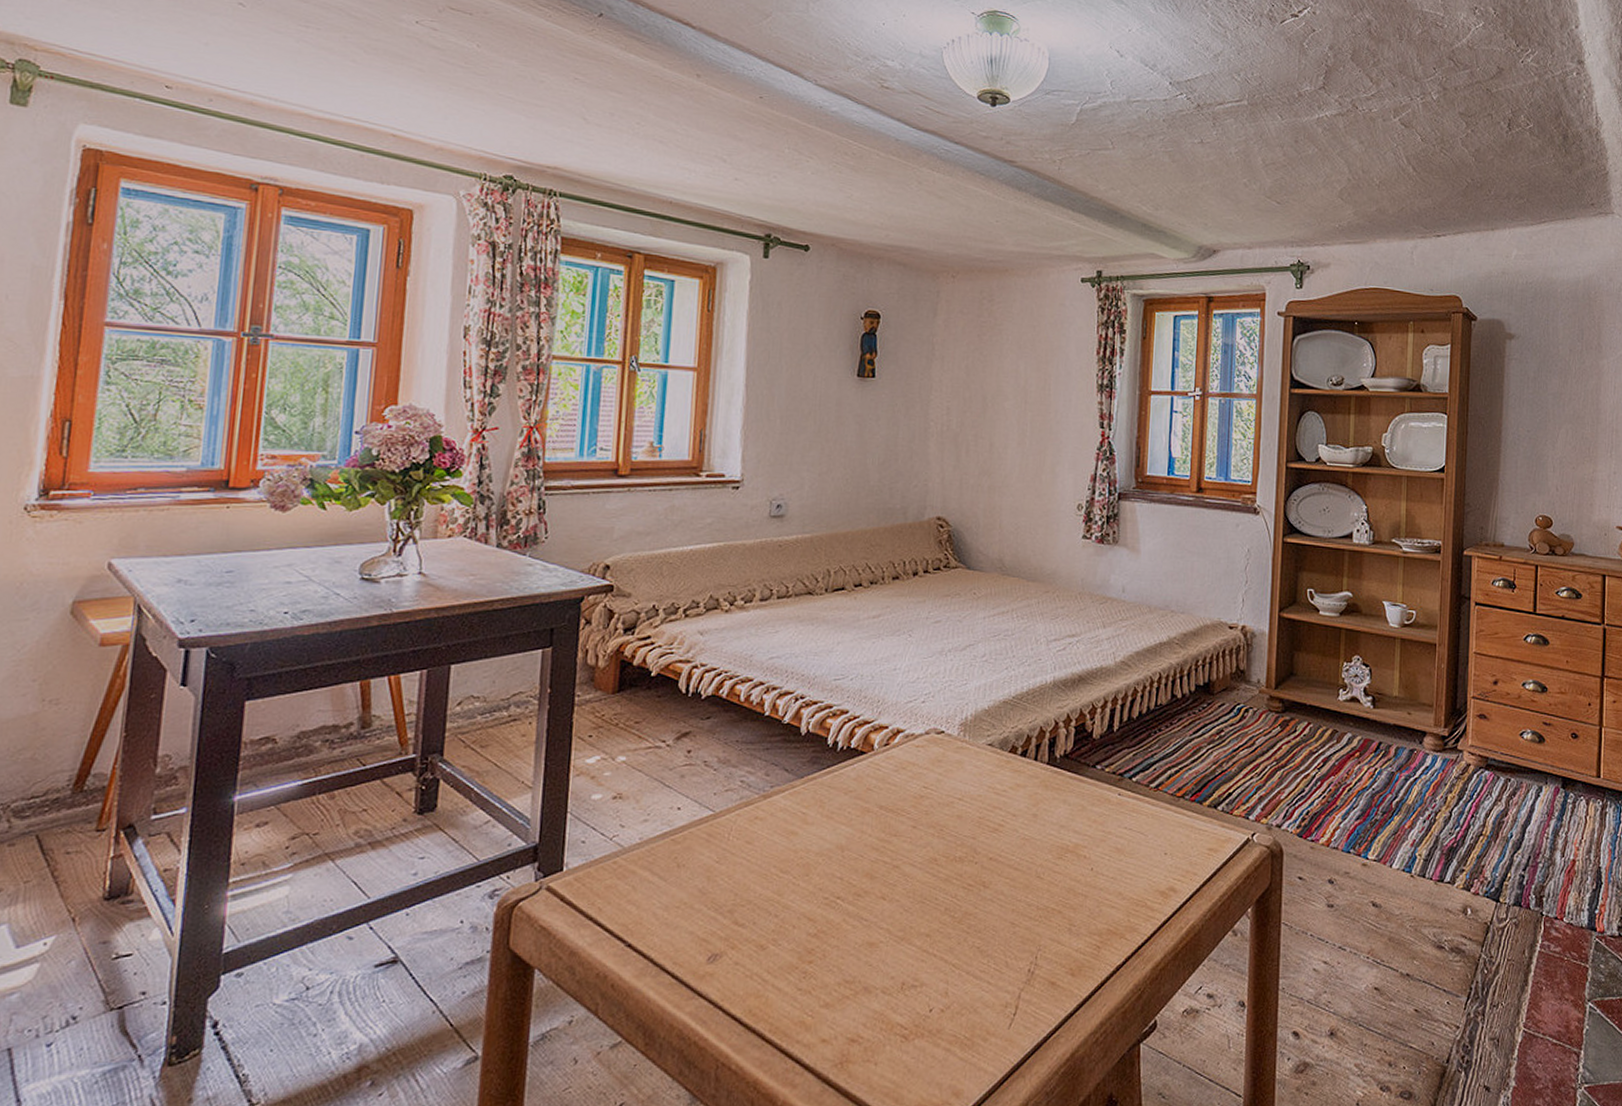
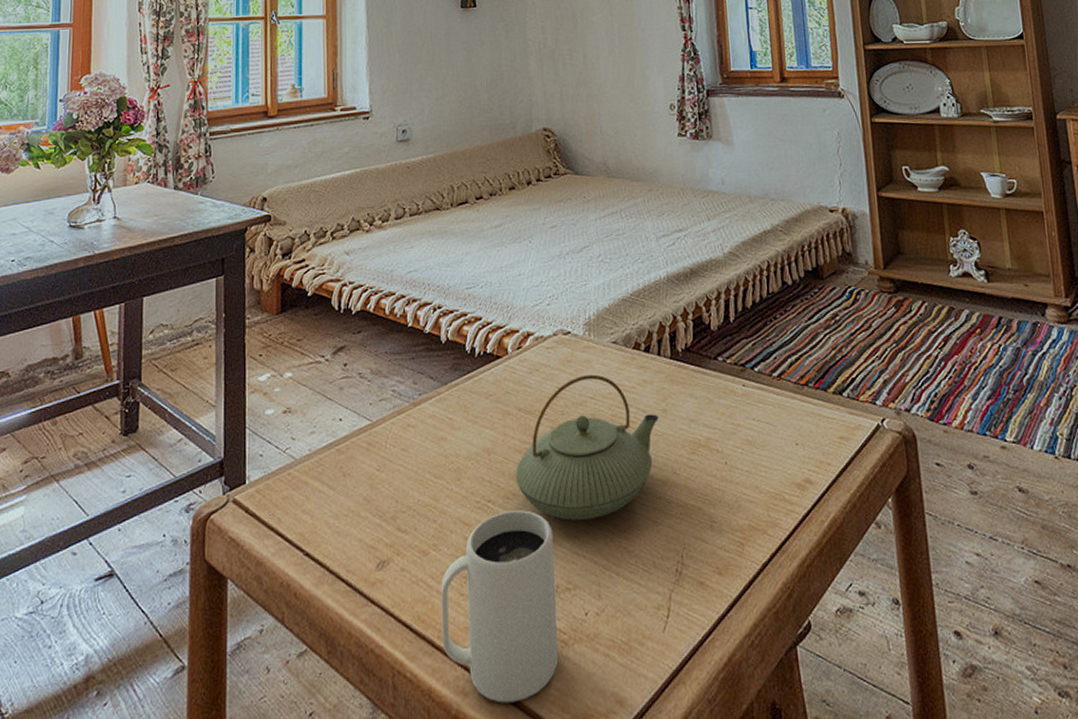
mug: none [773,908,904,1095] -> present [441,510,559,703]
teapot: none [869,775,1028,920] -> present [515,374,659,521]

